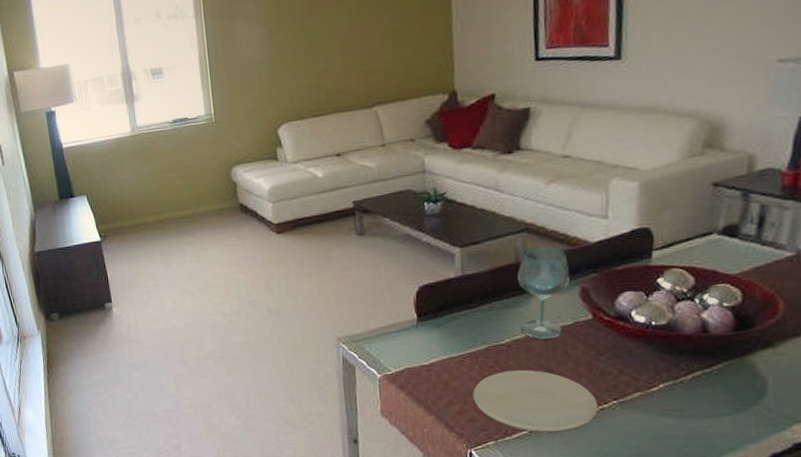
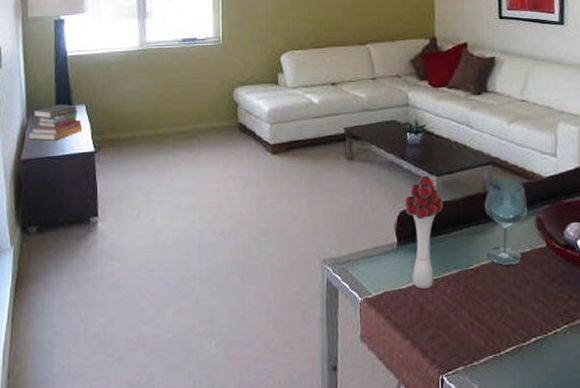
books: none [38,196,86,233] -> present [28,104,82,141]
flower bouquet: none [423,247,469,366] -> present [404,175,443,290]
plate: present [473,369,598,433] -> none [445,294,552,357]

